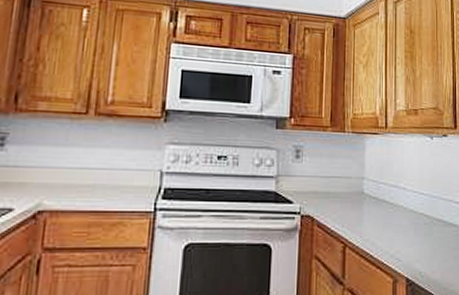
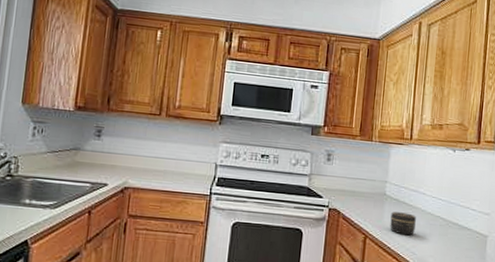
jar: none [371,213,398,239] -> present [390,212,416,236]

